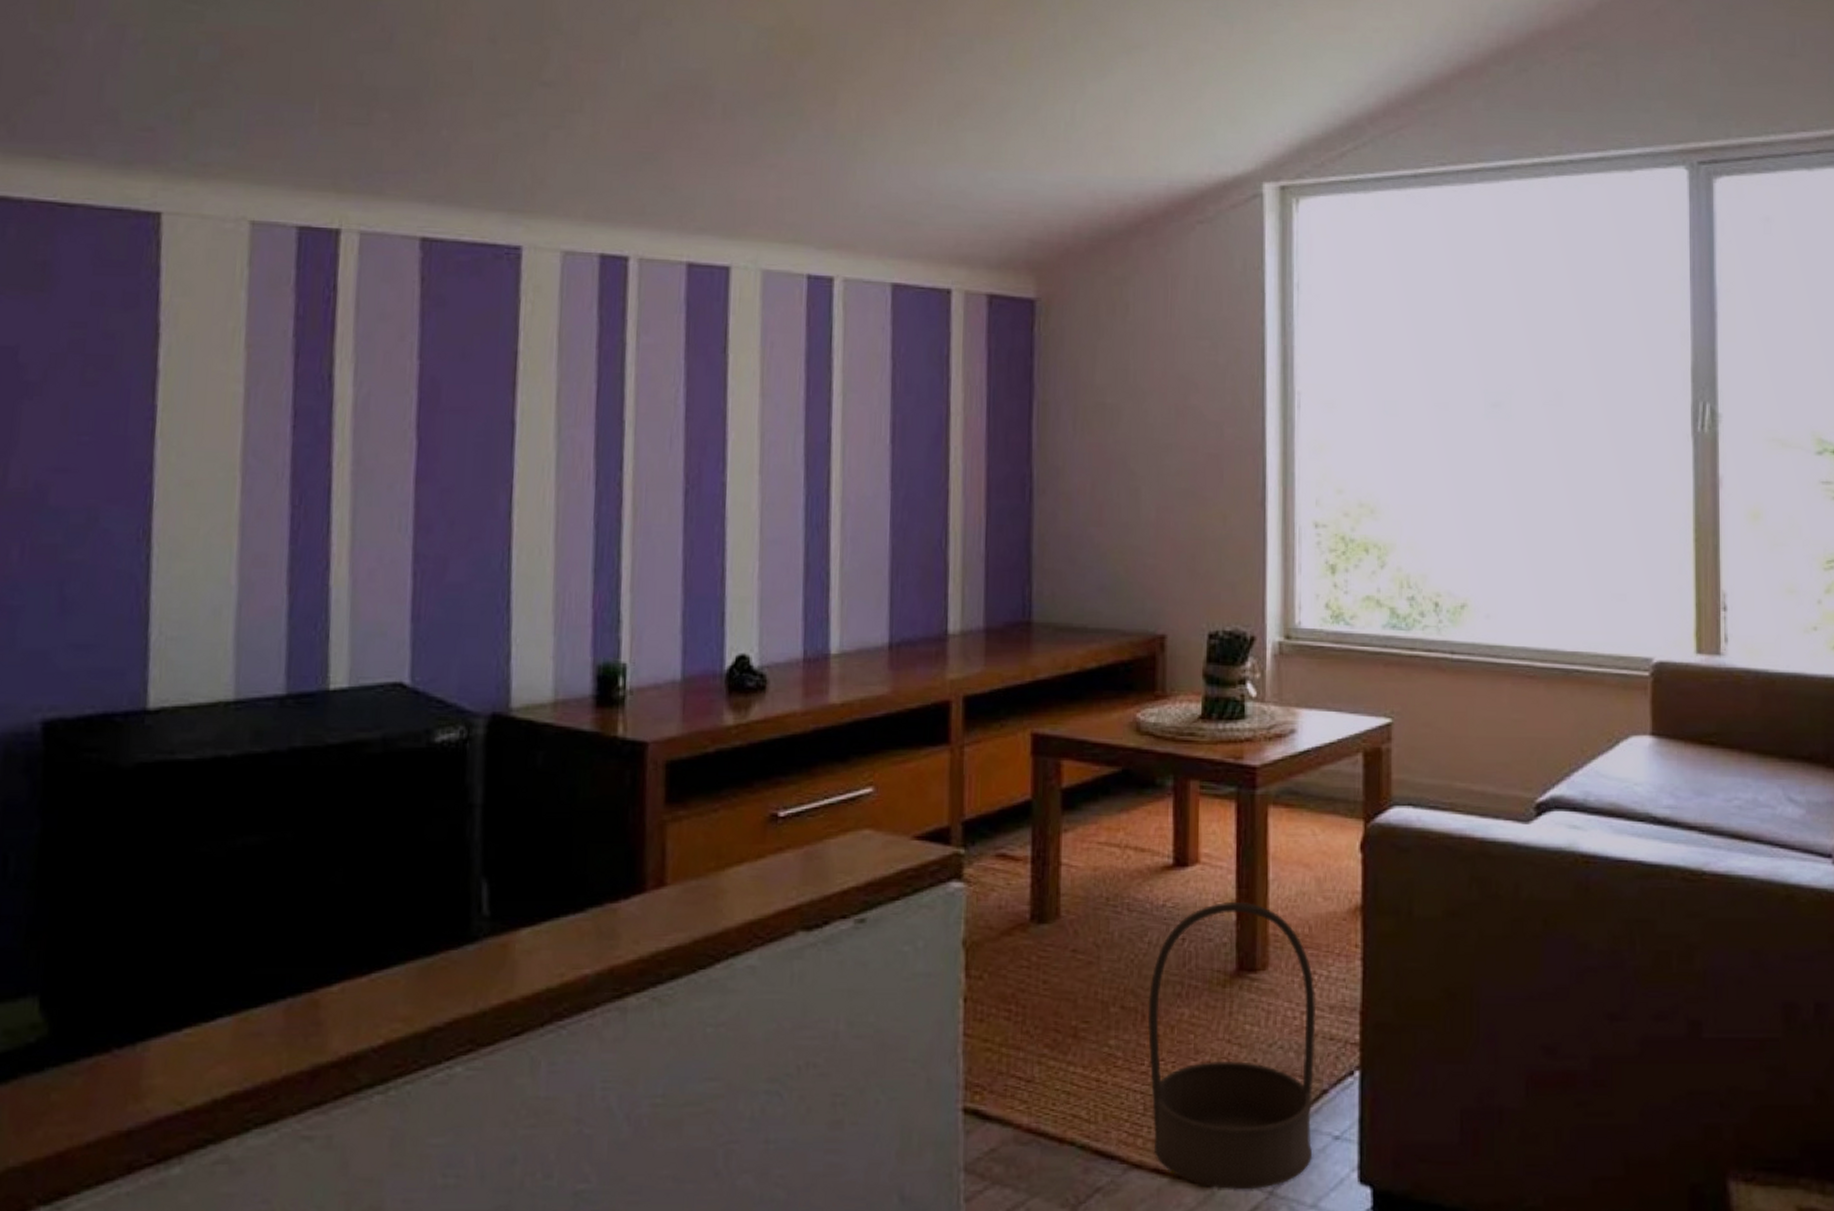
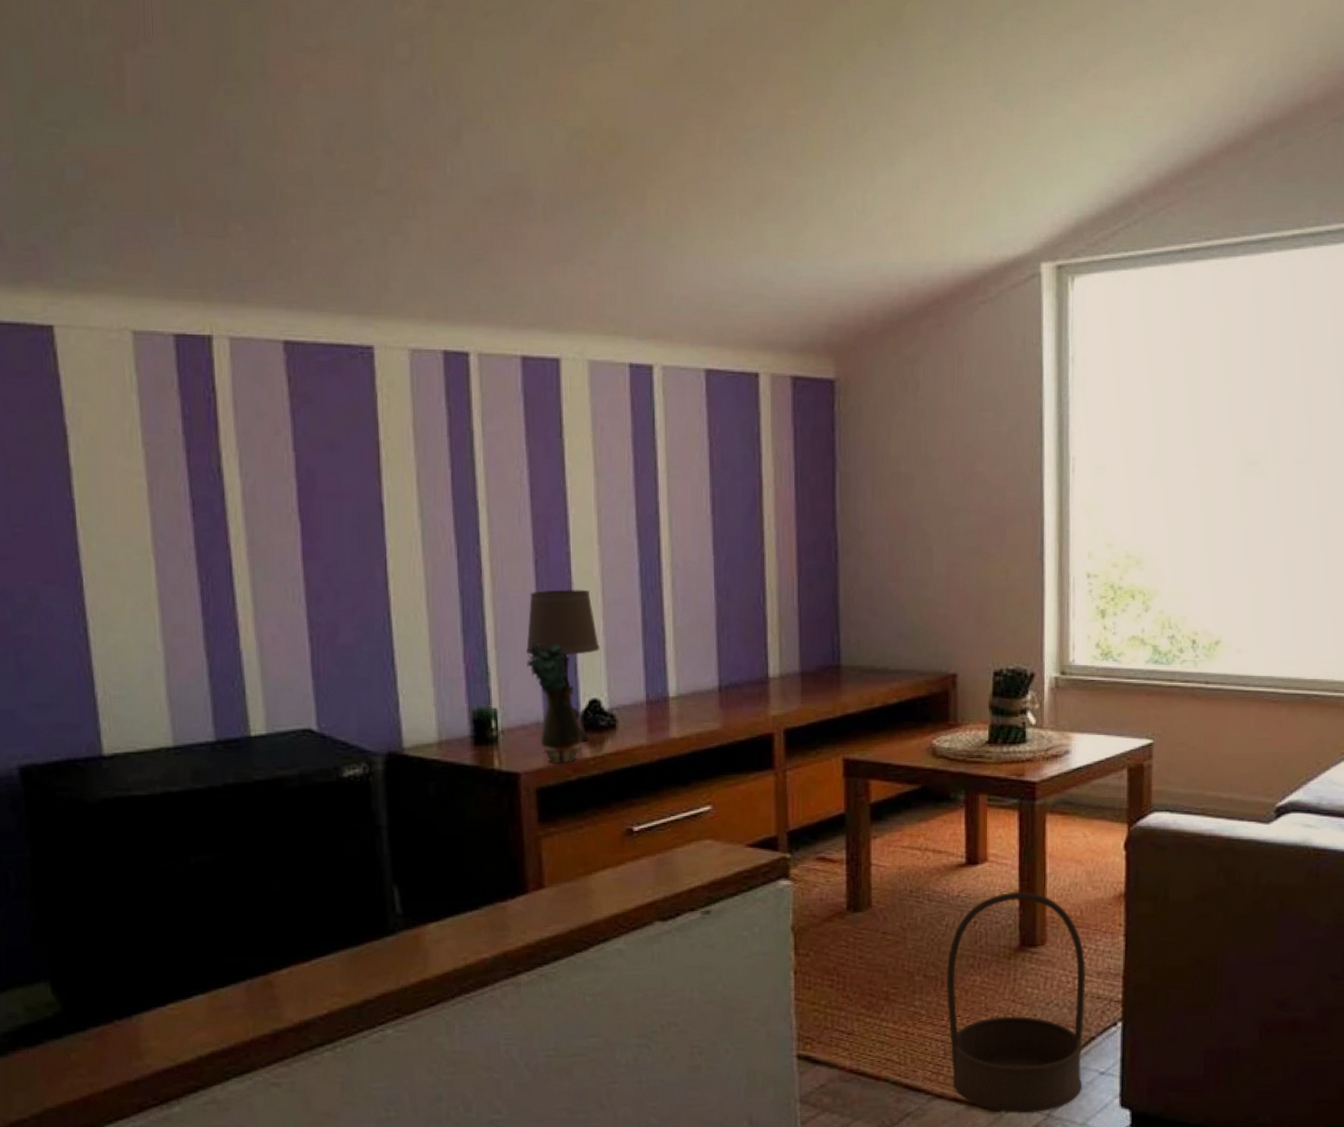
table lamp: none [665,525,754,707] -> present [525,589,601,743]
vase: none [666,581,725,732] -> present [527,639,582,763]

